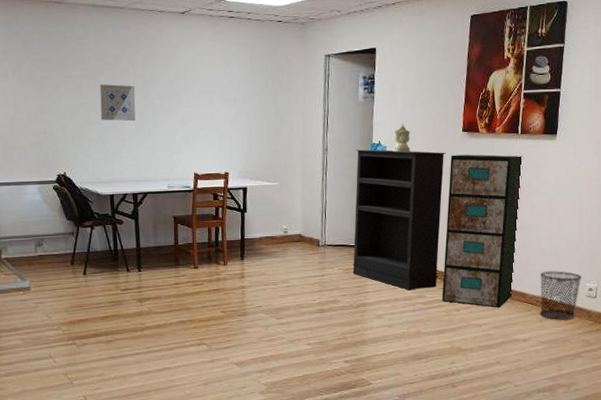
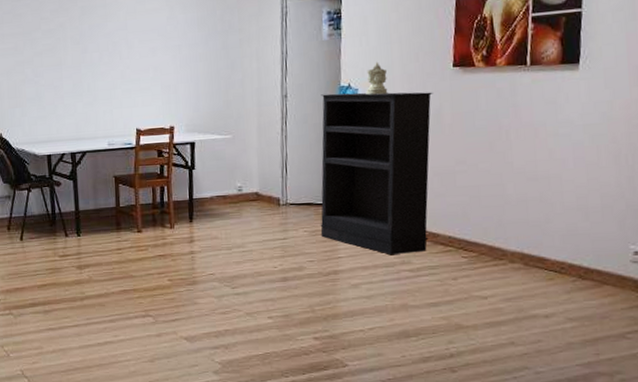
wall art: present [100,83,136,122] -> none [36,39,73,78]
filing cabinet: present [442,154,524,308] -> none [433,91,535,276]
waste bin: present [539,270,582,320] -> none [563,229,623,292]

